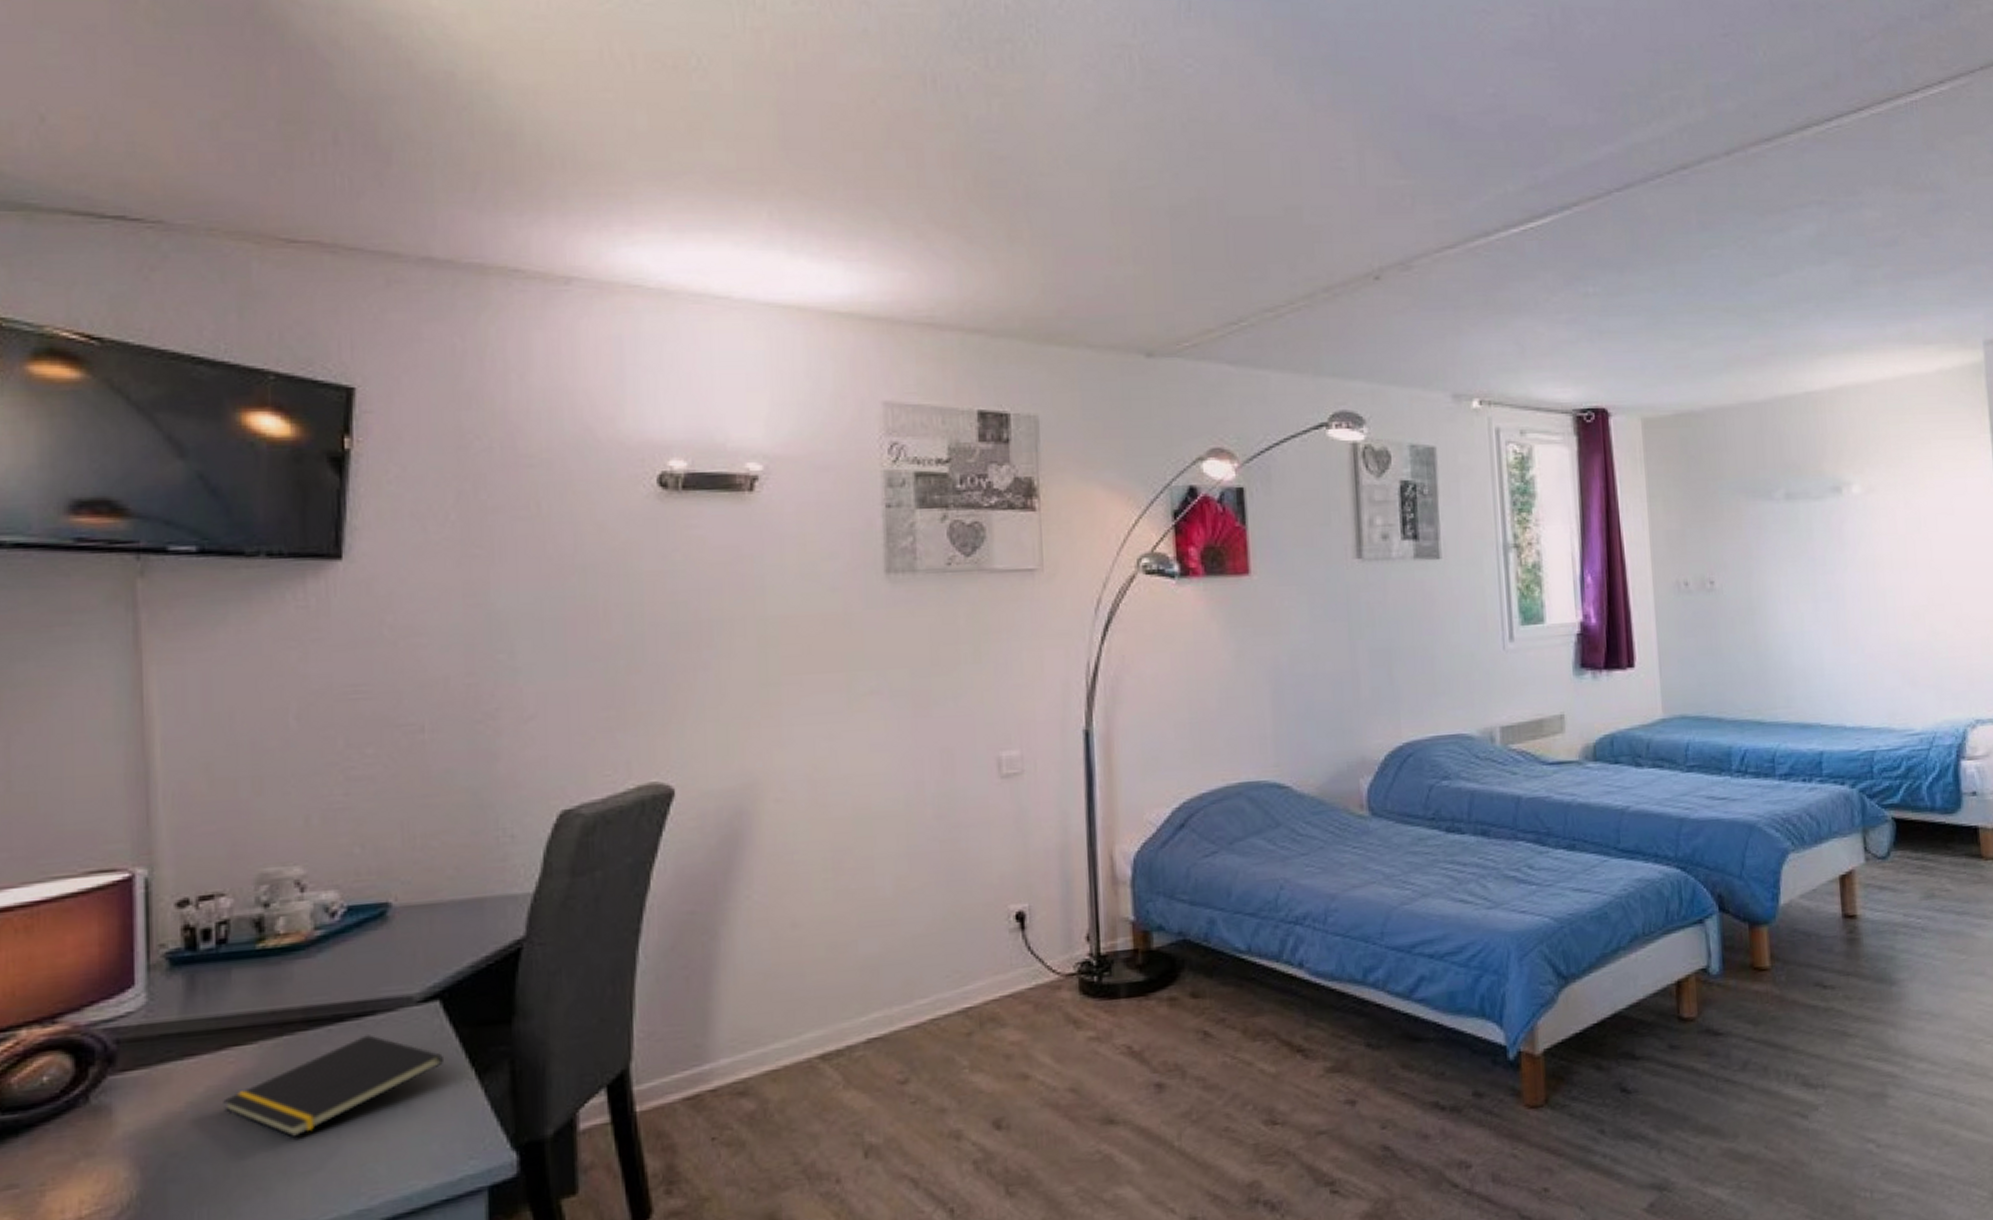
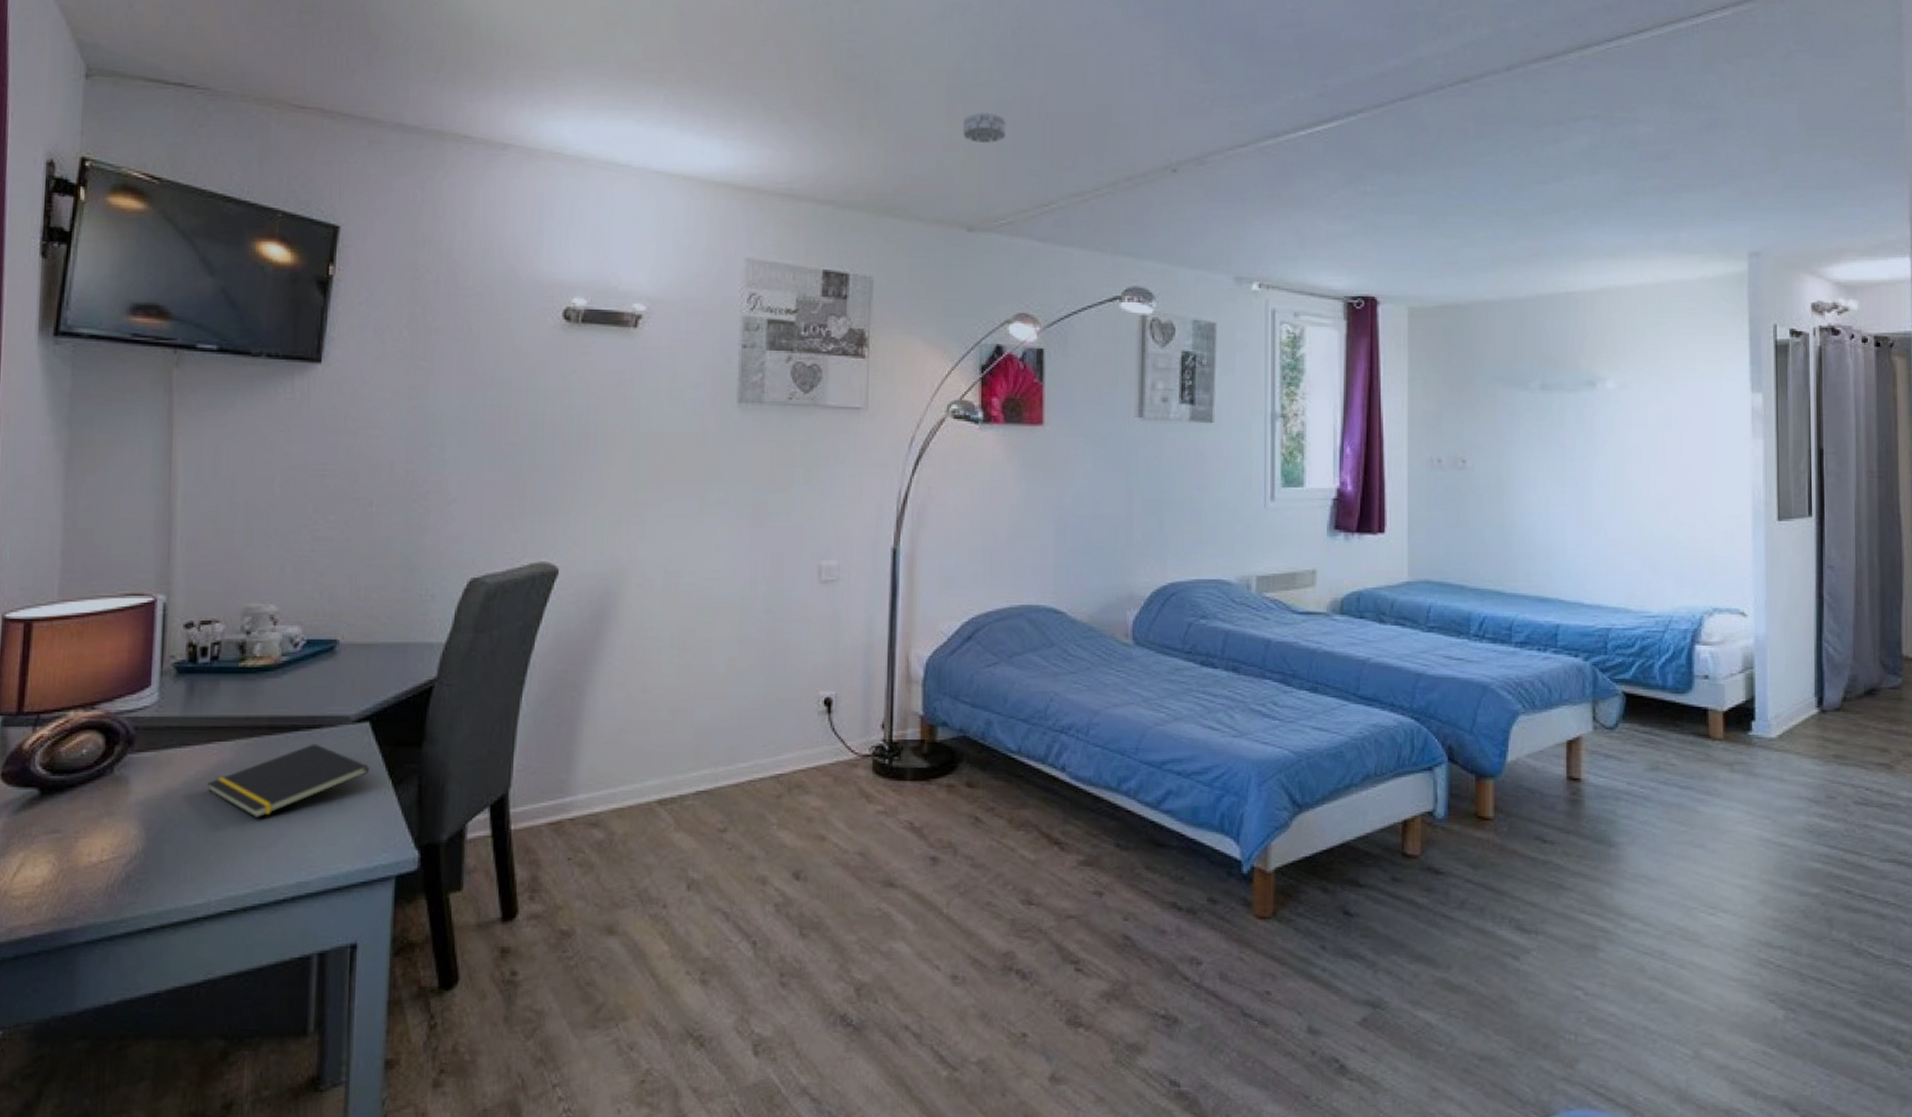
smoke detector: none [1131,219,1183,254] -> present [962,112,1006,143]

